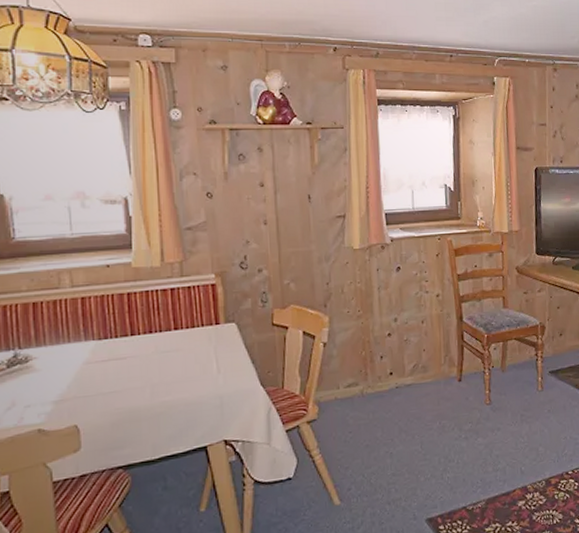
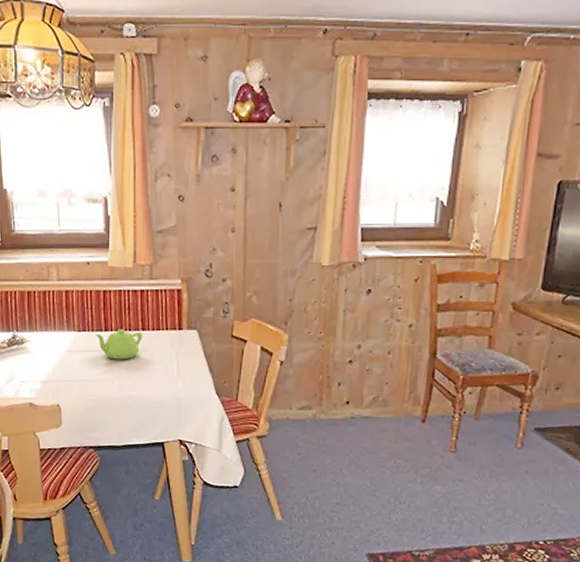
teapot: none [120,331,176,365] -> present [95,329,143,360]

